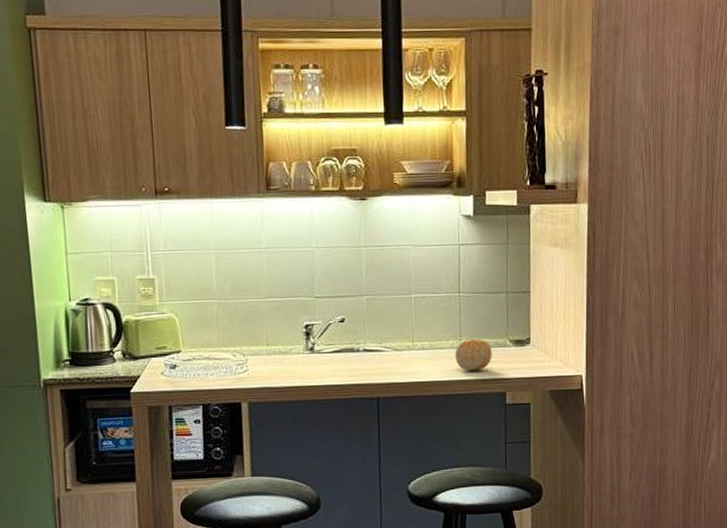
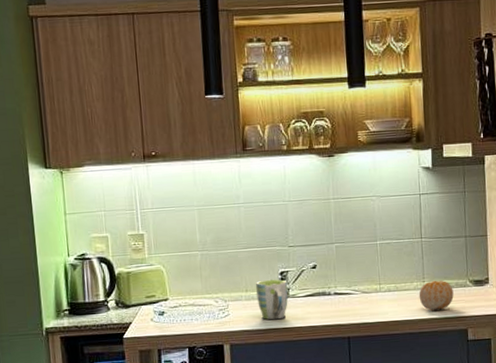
mug: none [277,332,314,377] -> present [255,279,289,320]

